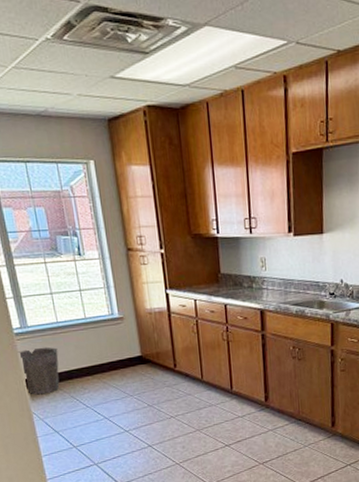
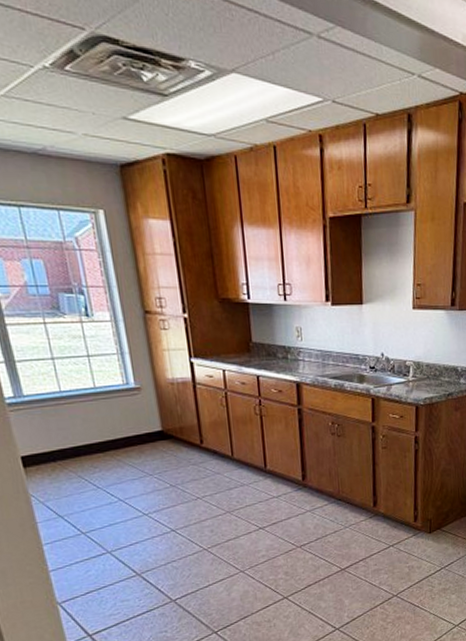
waste bin: present [17,347,60,395] -> none [10,419,64,475]

